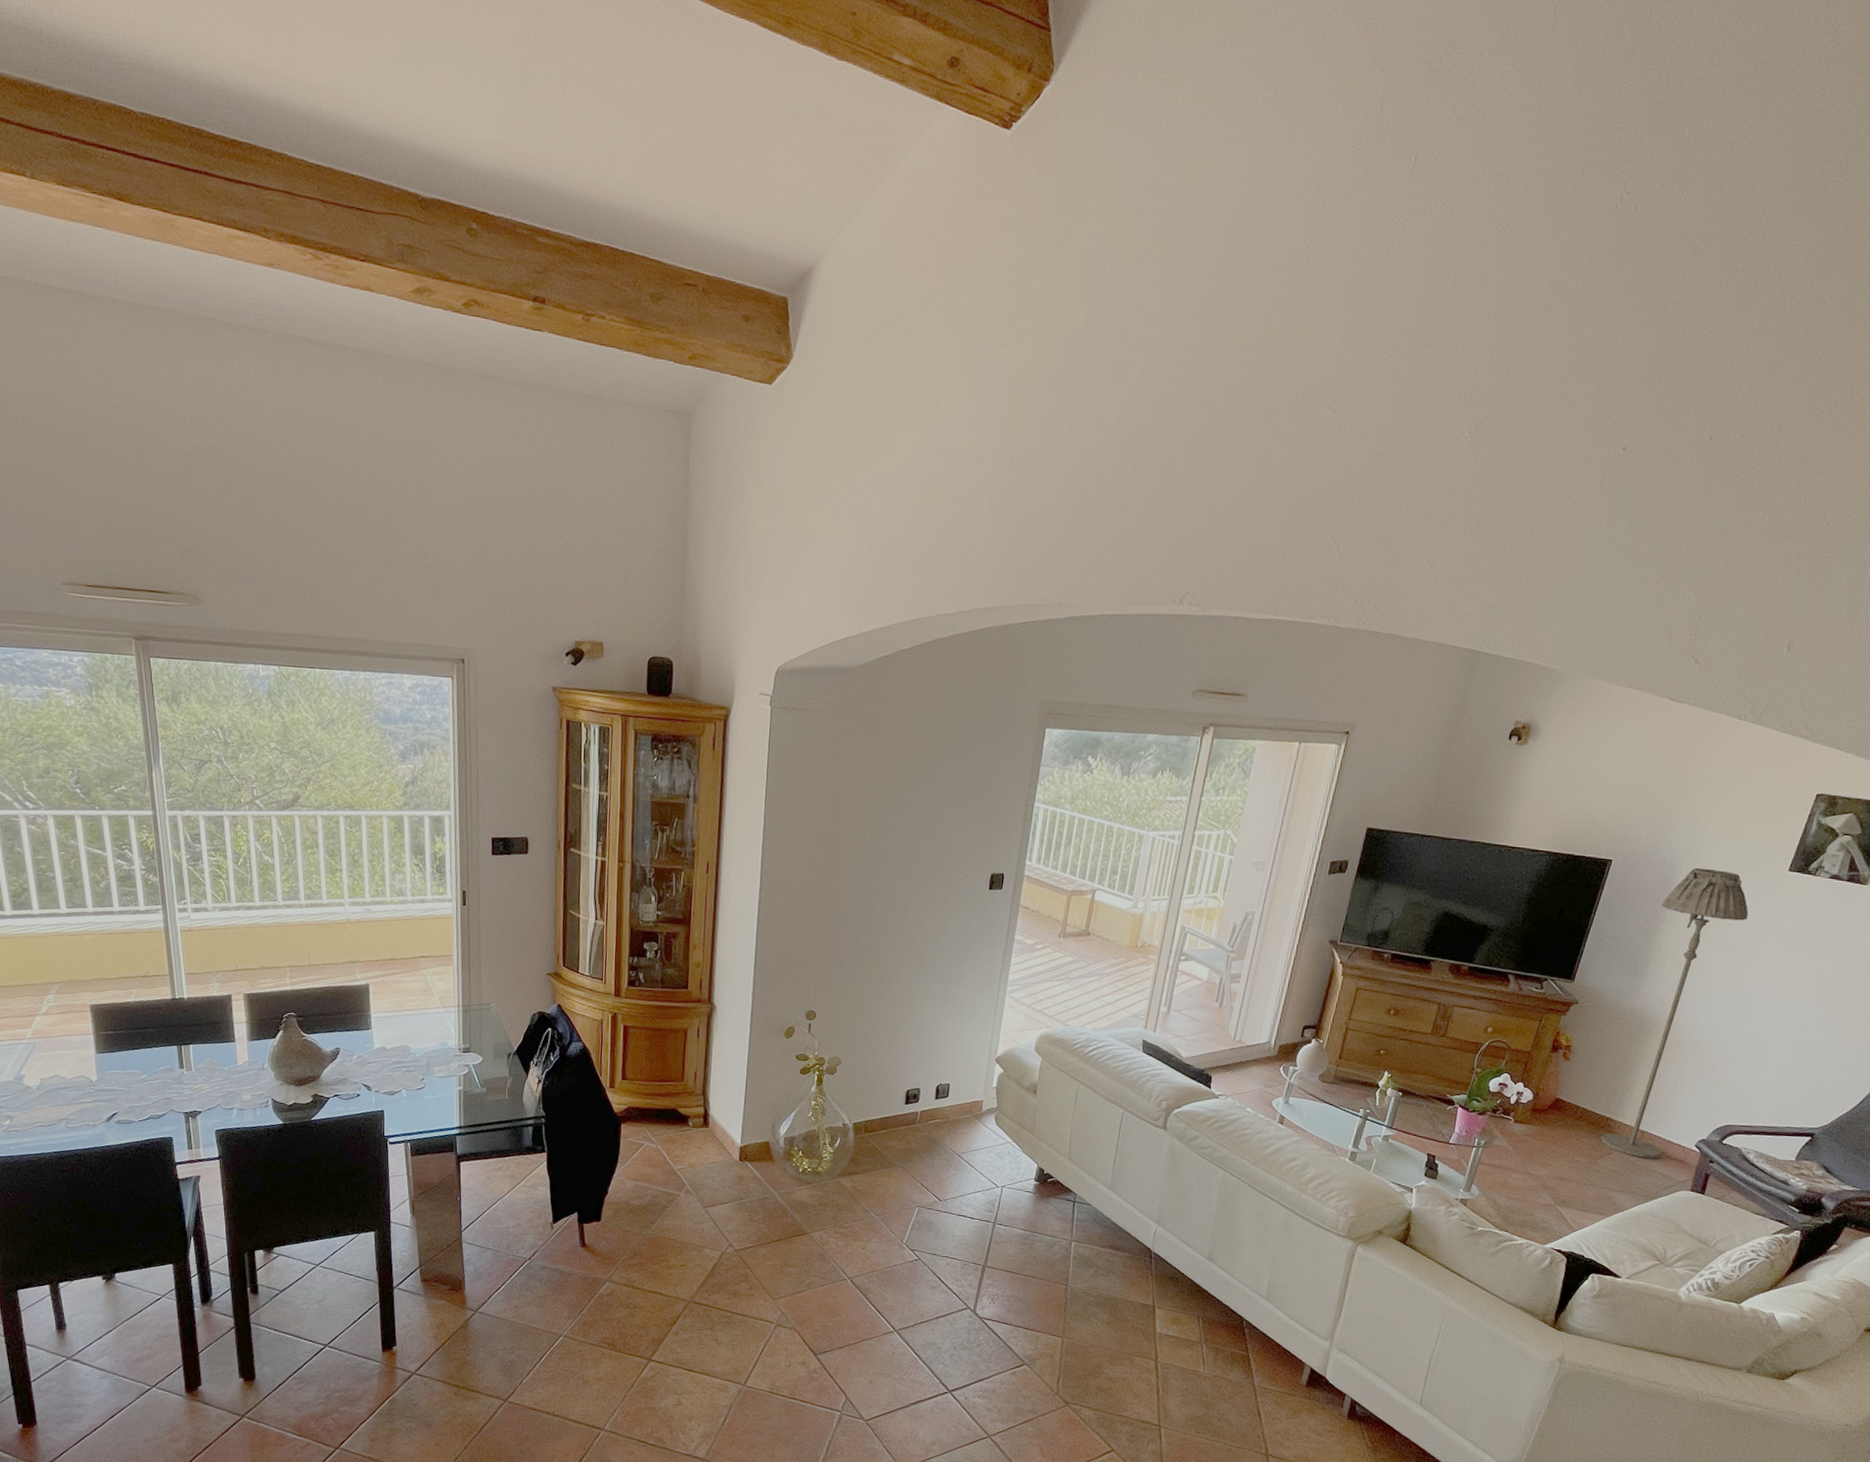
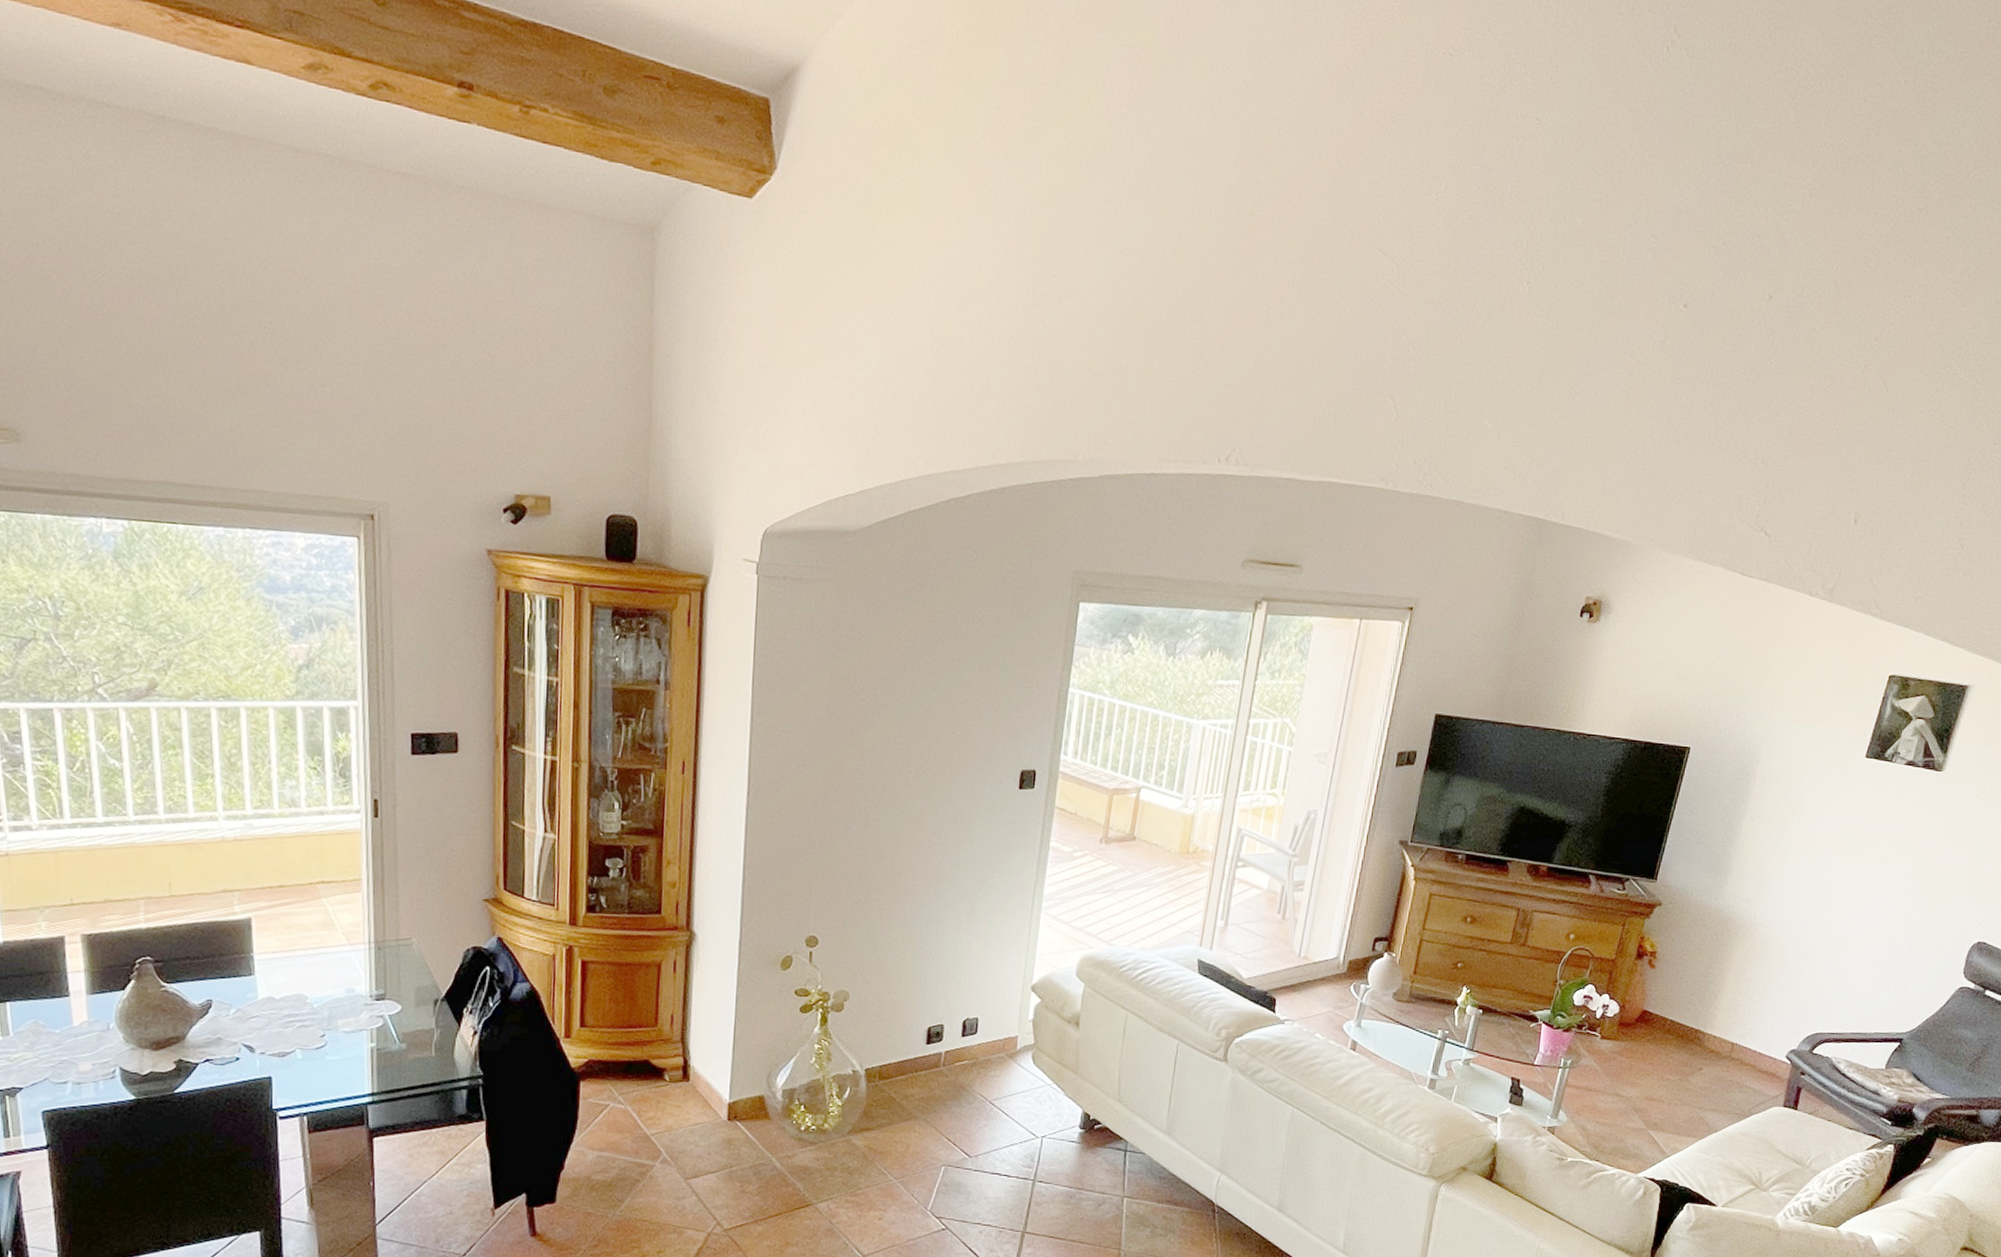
floor lamp: present [1600,868,1749,1159] -> none [1690,755,1828,1073]

